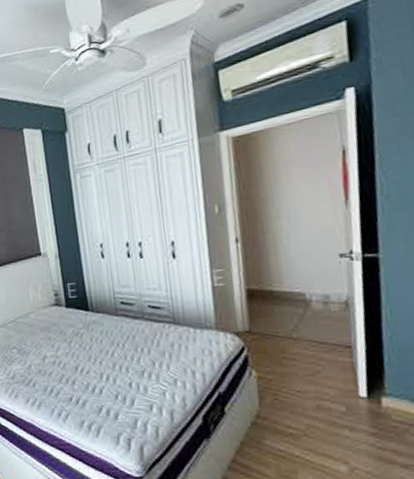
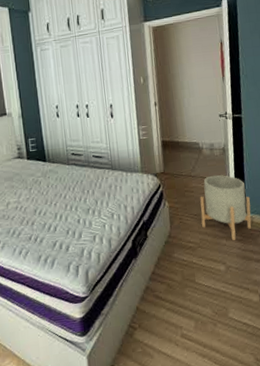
planter: none [306,338,396,434] -> present [200,175,252,241]

